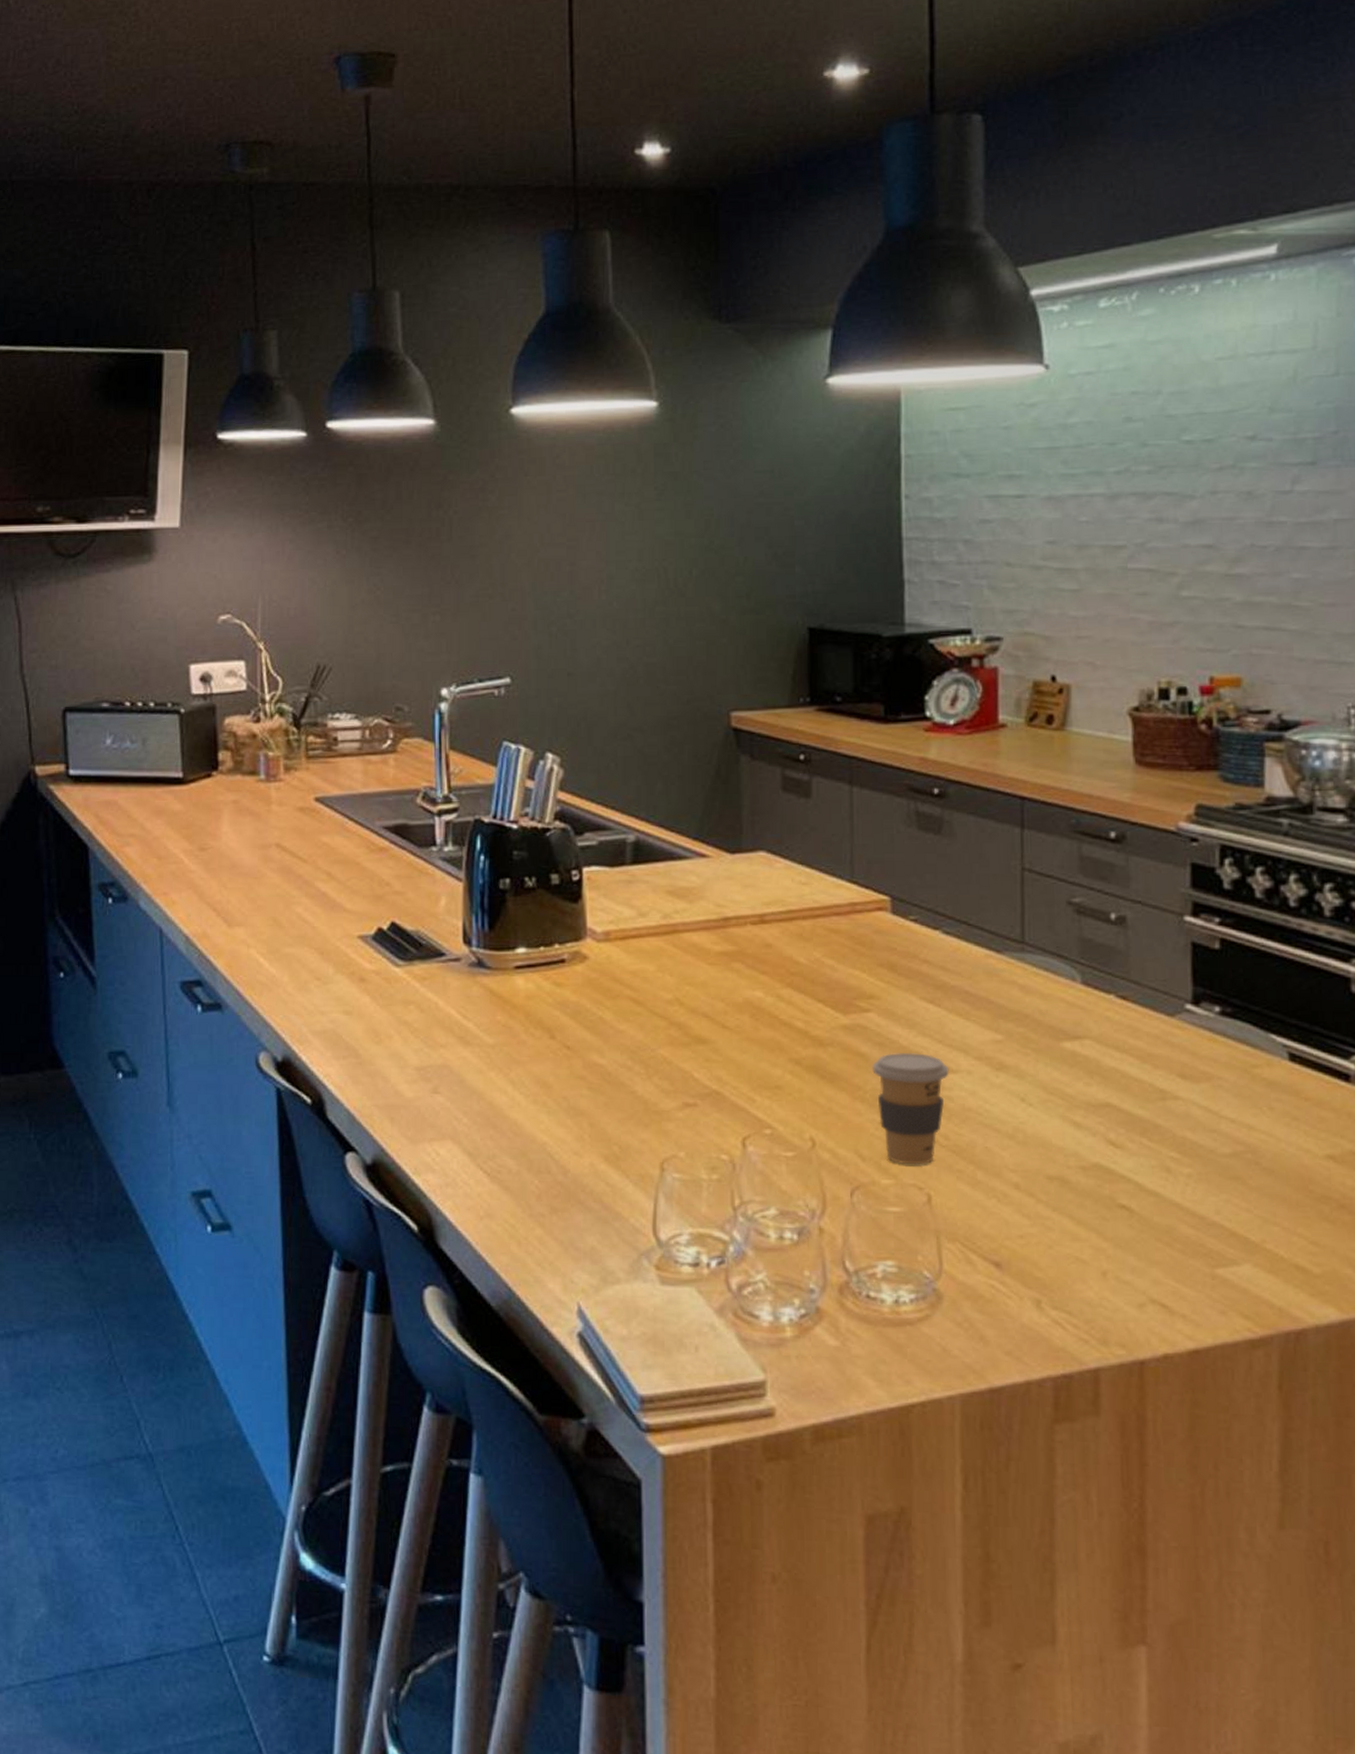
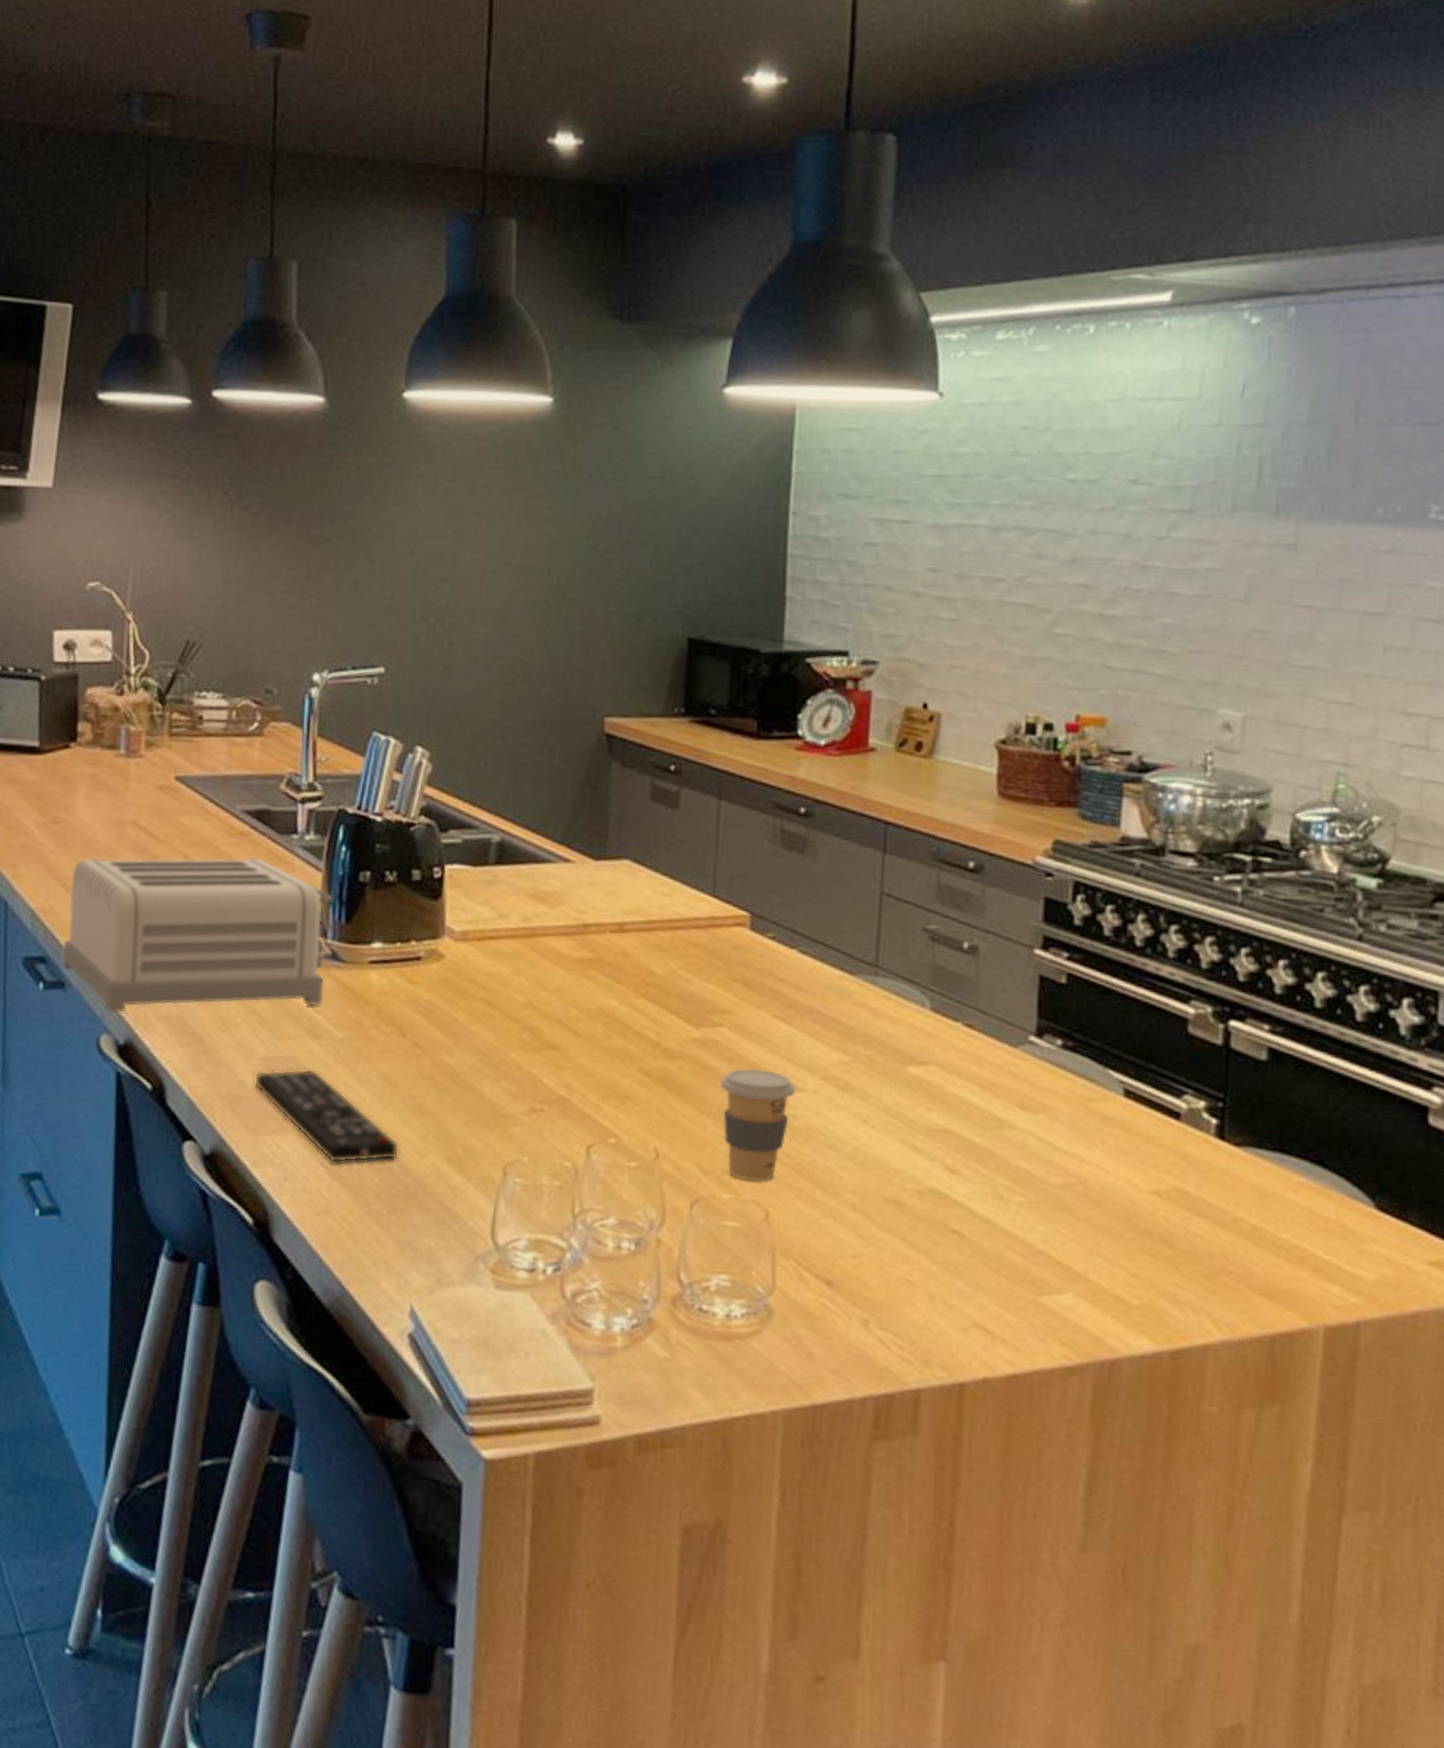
toaster: none [217,872,475,1030] -> present [62,857,333,1013]
remote control: none [409,1076,557,1167] -> present [253,1069,400,1164]

